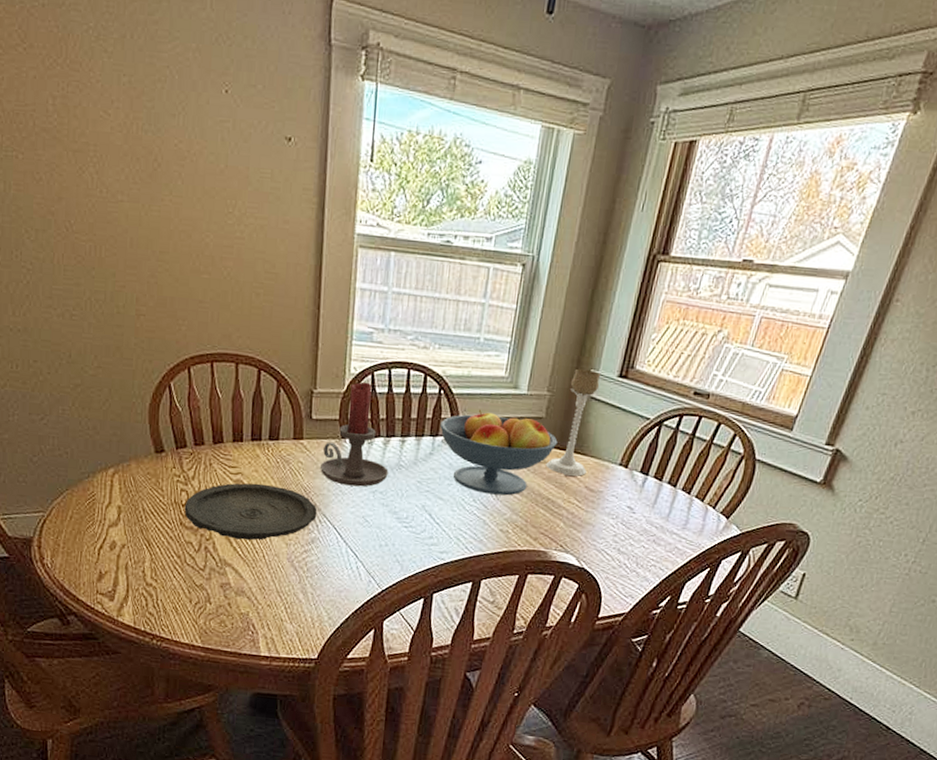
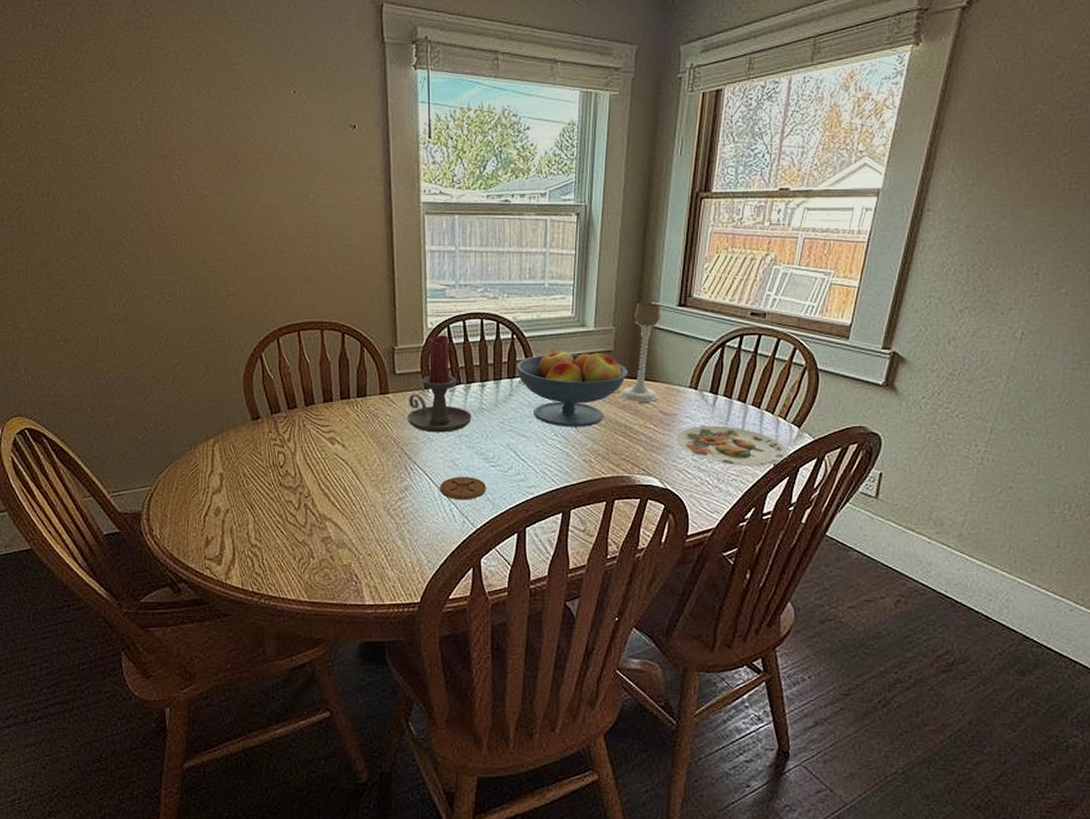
plate: present [184,483,318,541] -> none [282,439,408,494]
coaster: none [347,534,397,560] -> present [439,477,487,500]
plate: none [599,506,714,555] -> present [676,425,789,467]

